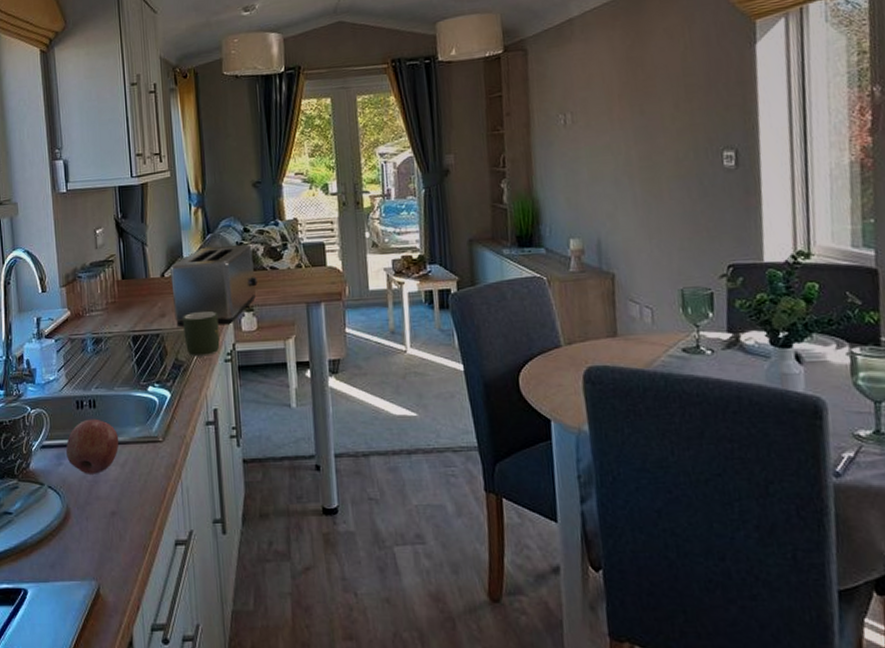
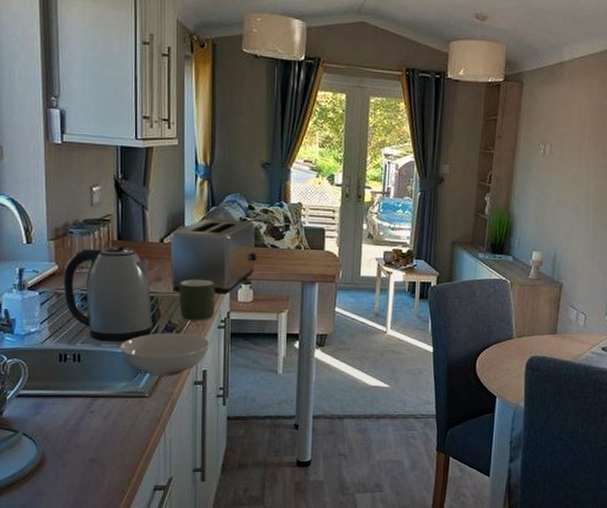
fruit: present [66,418,119,474] -> none [45,372,104,424]
kettle: none [75,285,161,385] -> present [63,246,152,342]
bowl: none [131,370,218,419] -> present [120,332,210,377]

